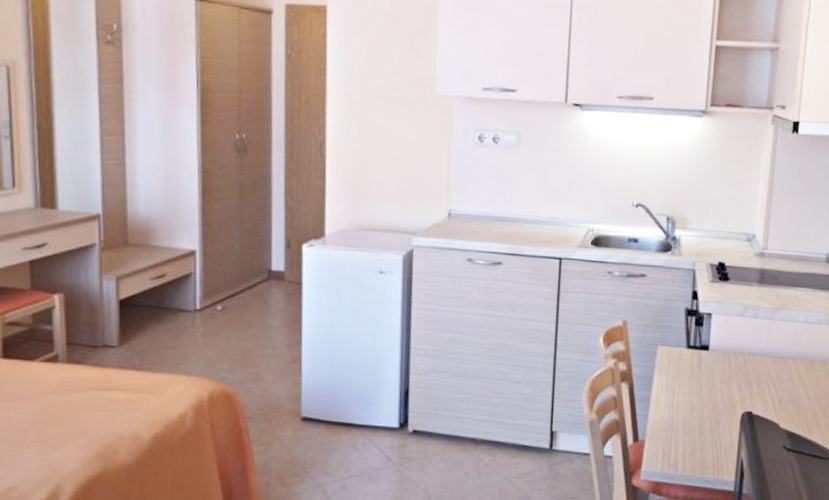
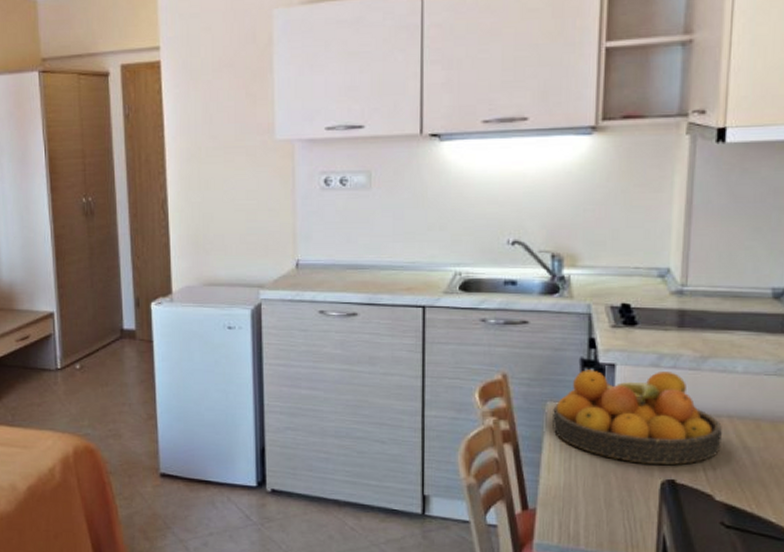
fruit bowl: none [661,318,787,399] -> present [553,370,722,465]

